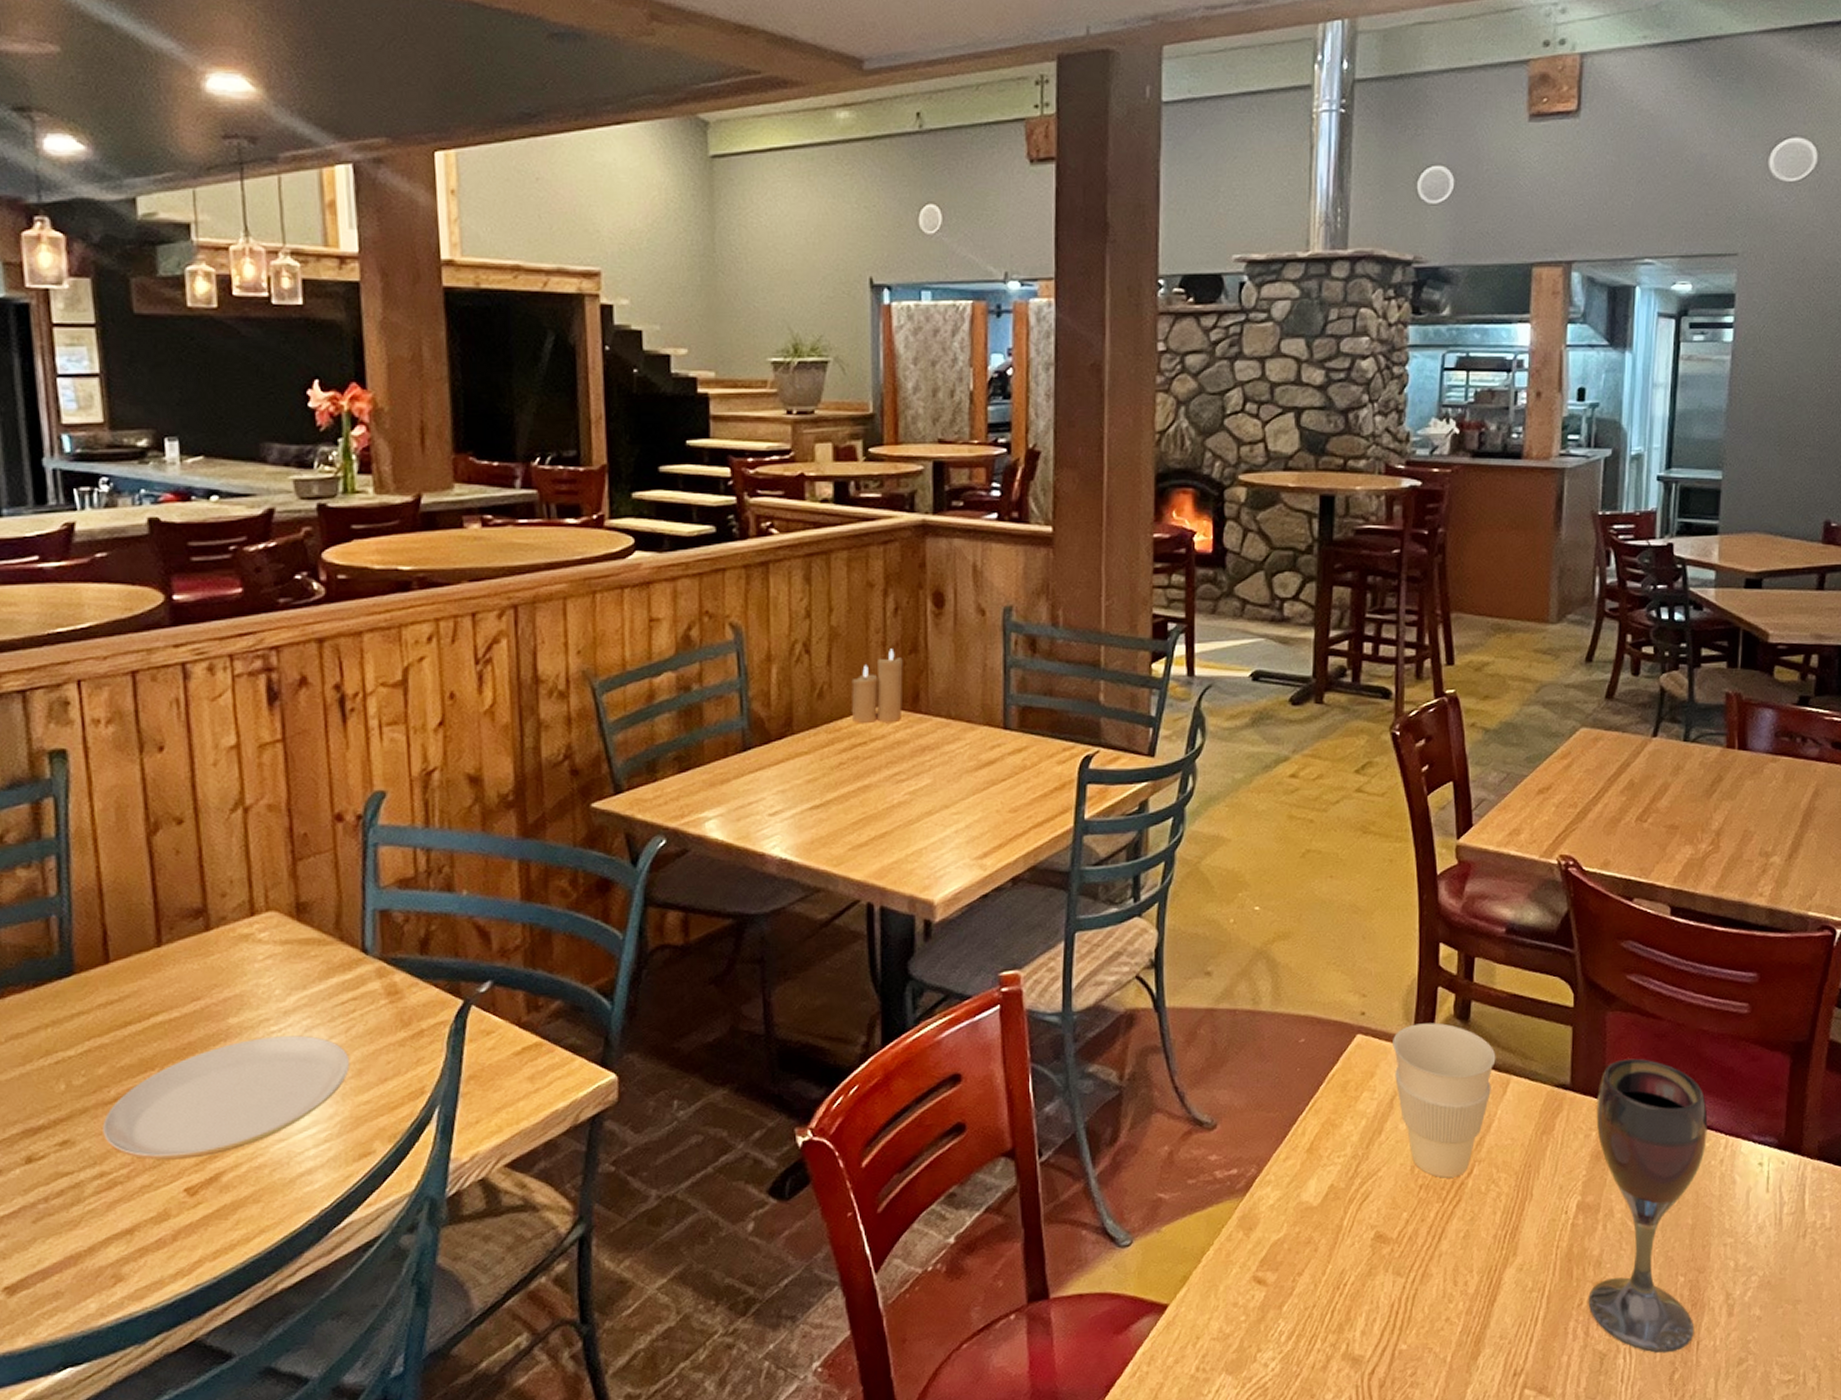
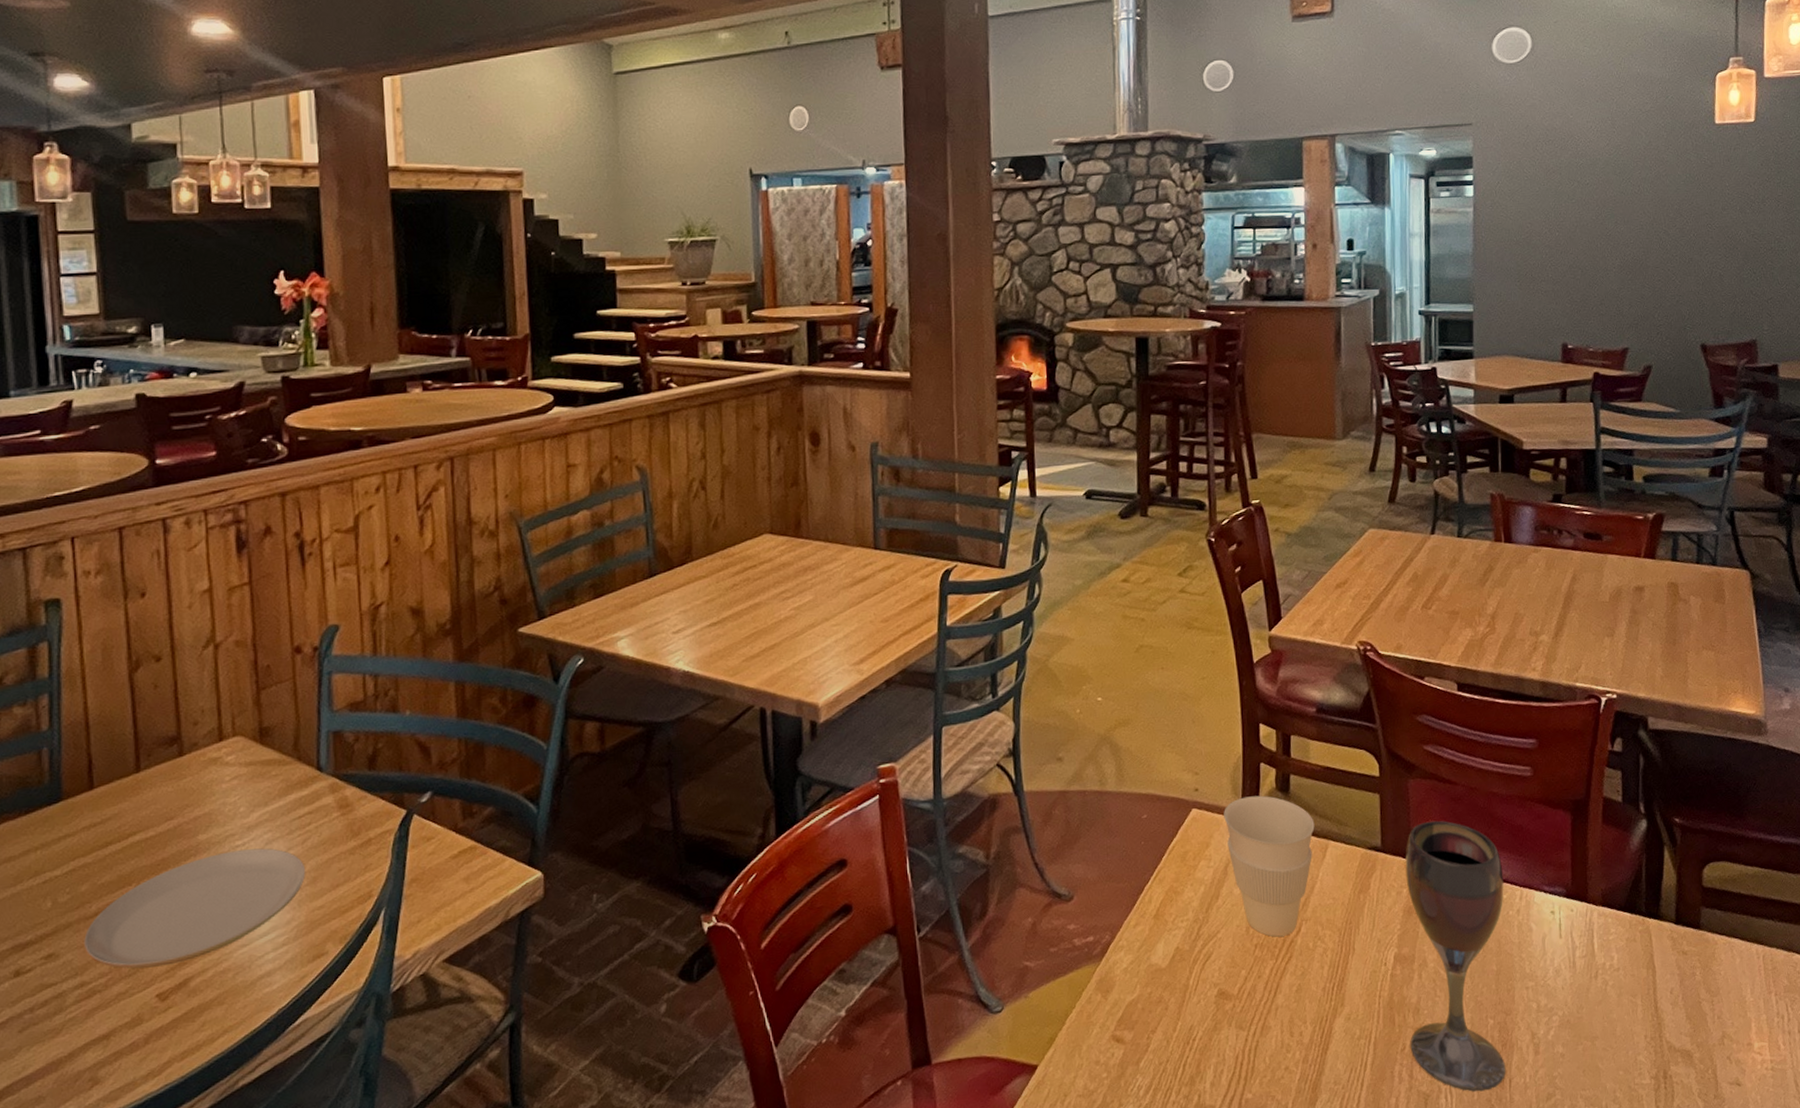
candle: present [851,648,903,725] -> none [742,483,787,550]

